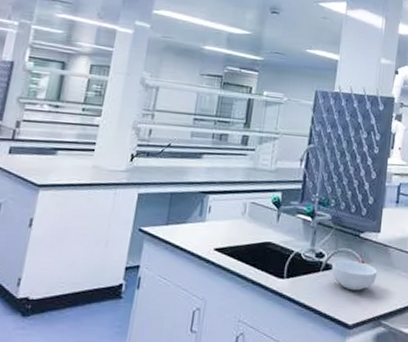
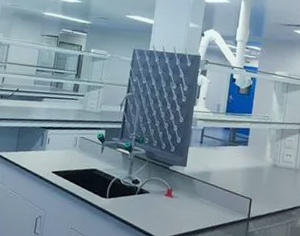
cereal bowl: present [332,259,378,291] -> none [145,186,183,212]

